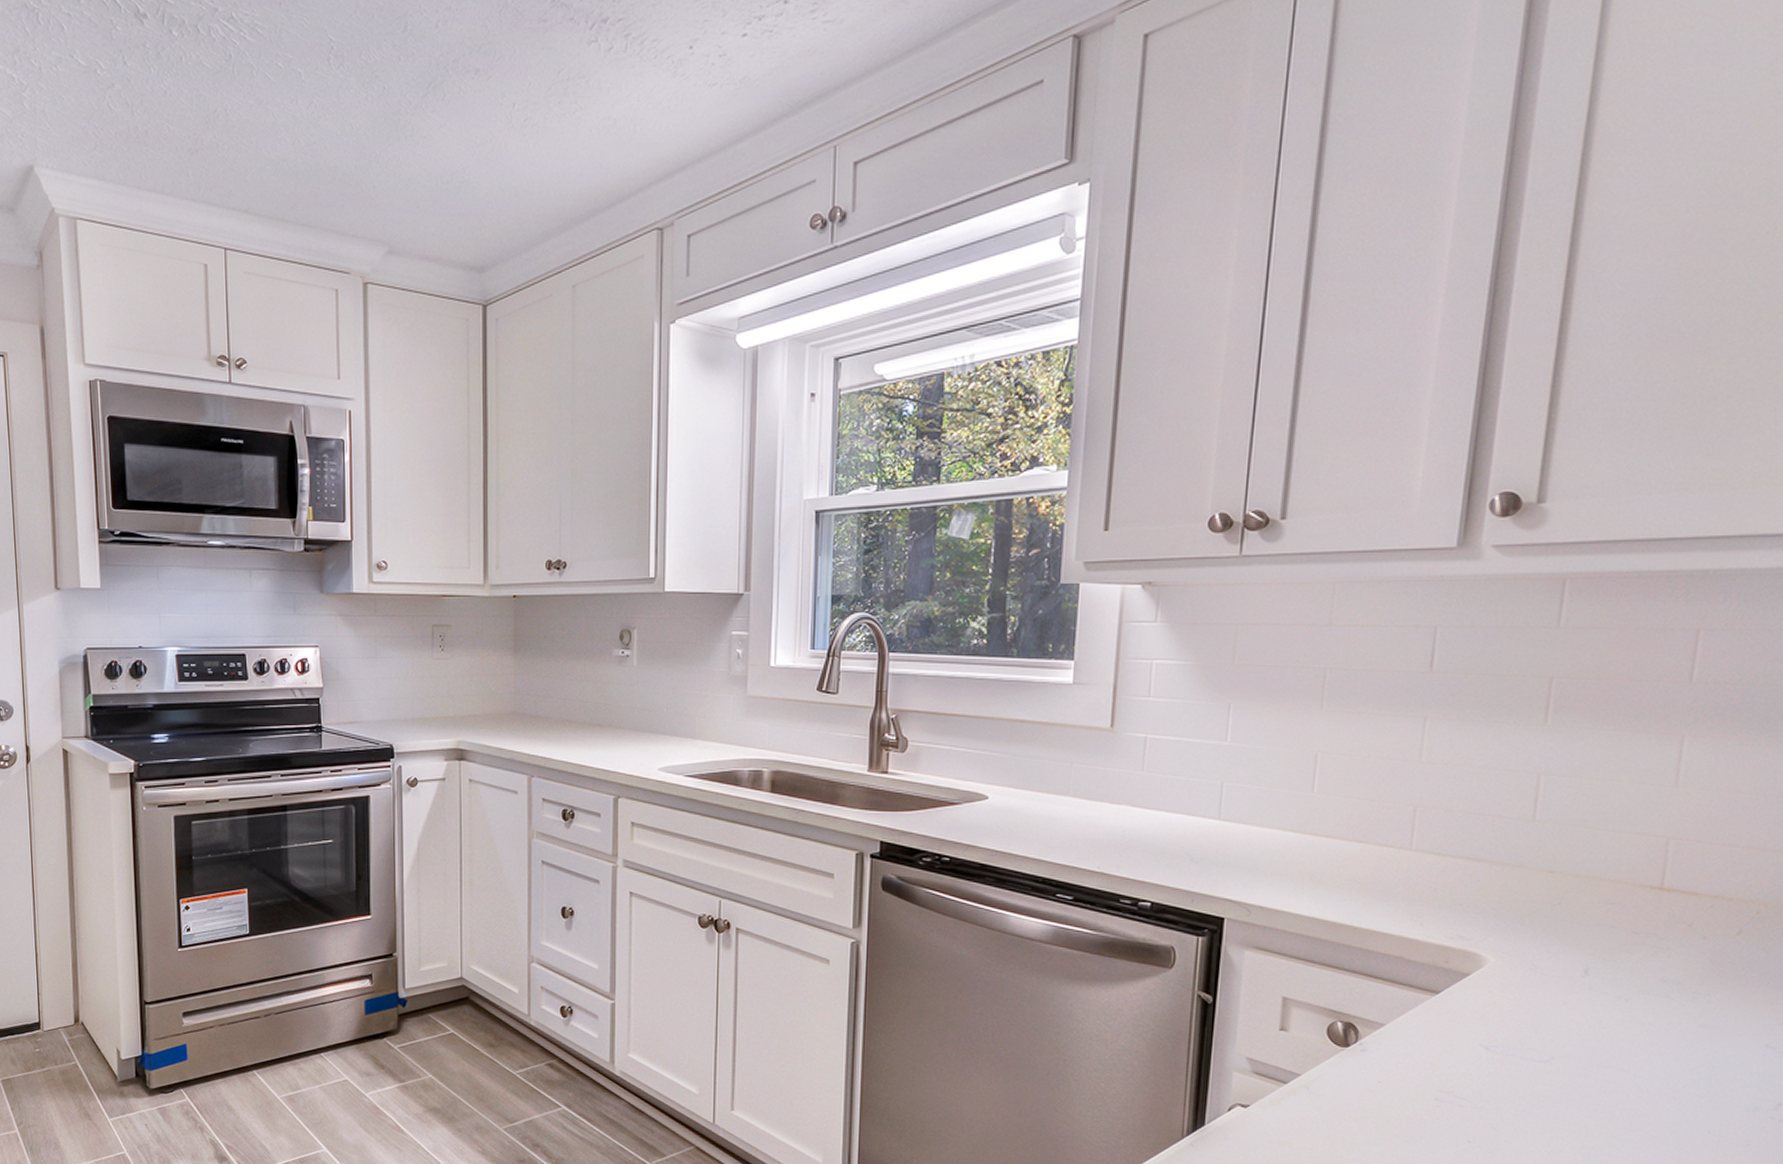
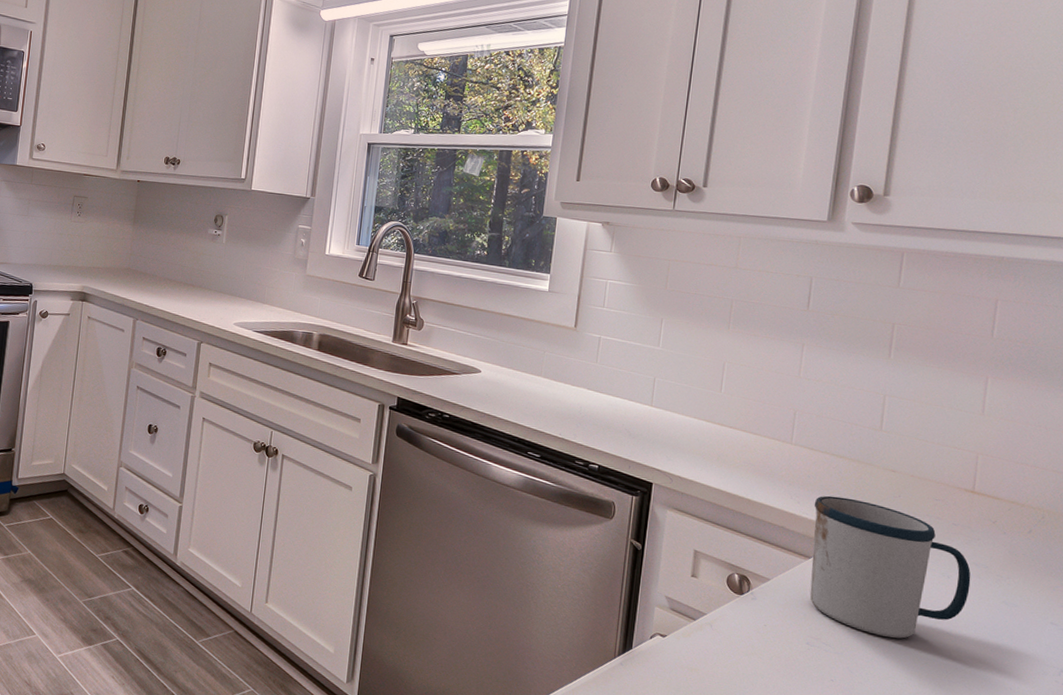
mug: none [1438,912,1657,1083] -> present [809,495,971,639]

